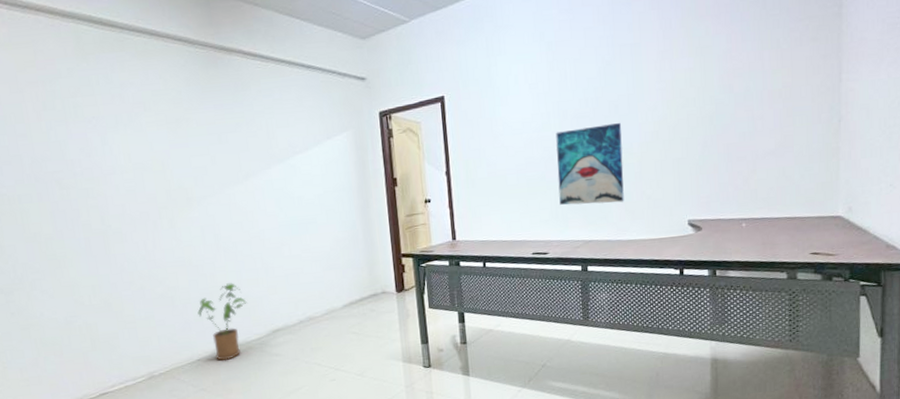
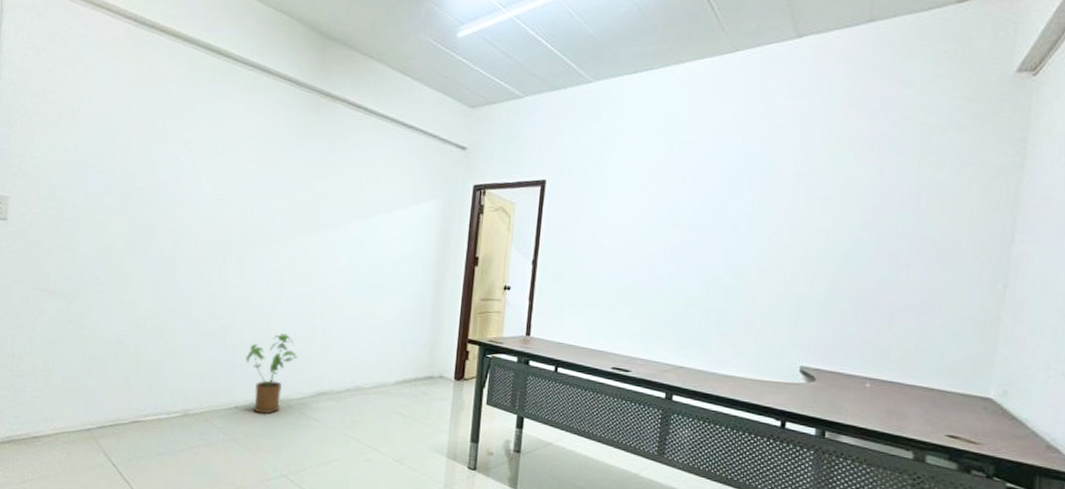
wall art: present [556,122,624,205] -> none [653,240,739,331]

